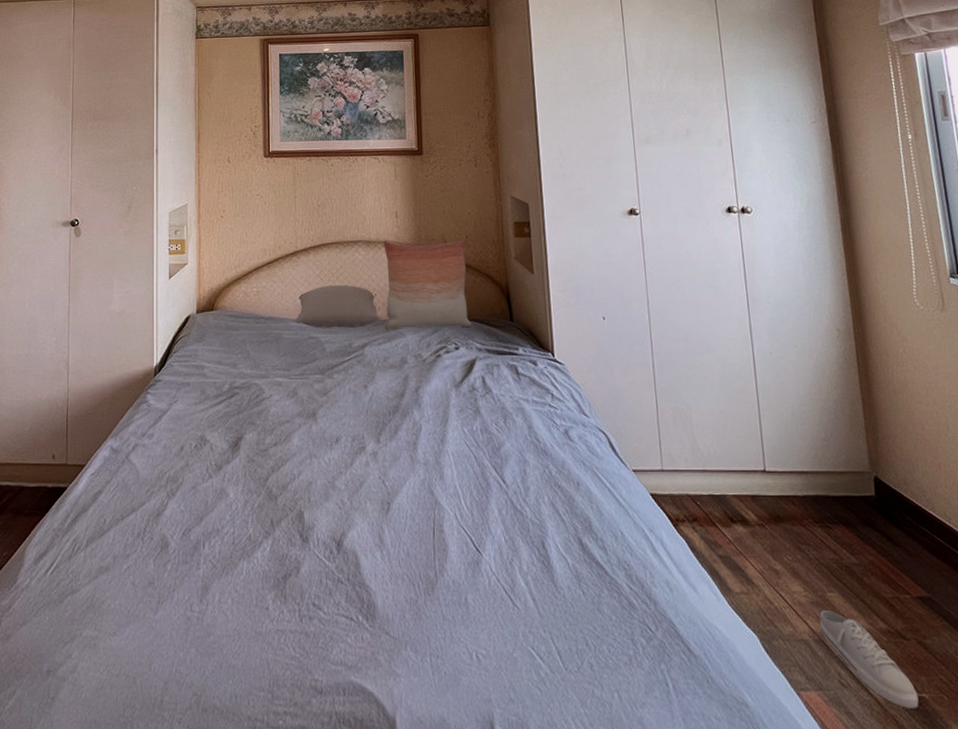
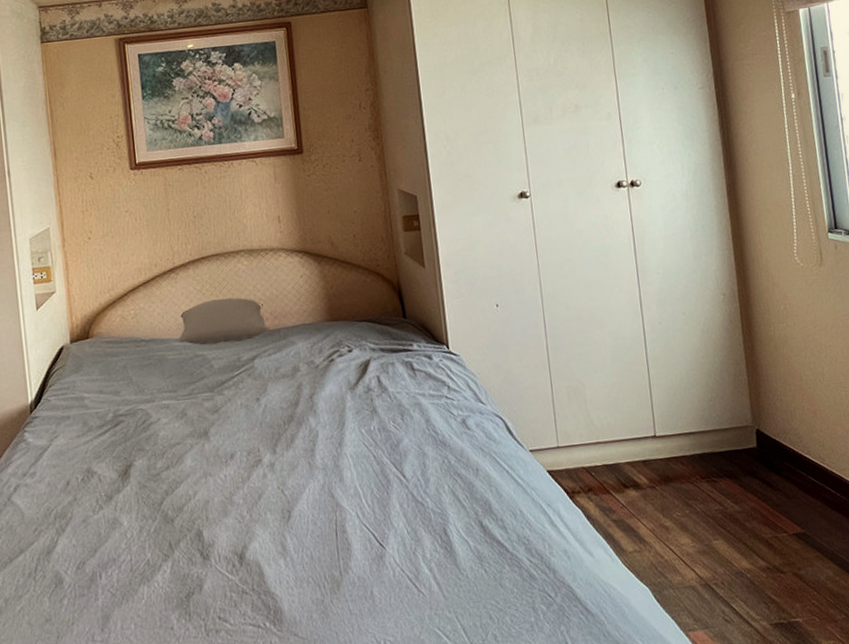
pillow: present [383,240,472,330] -> none [267,239,364,340]
shoe: present [819,610,919,708] -> none [705,556,794,634]

